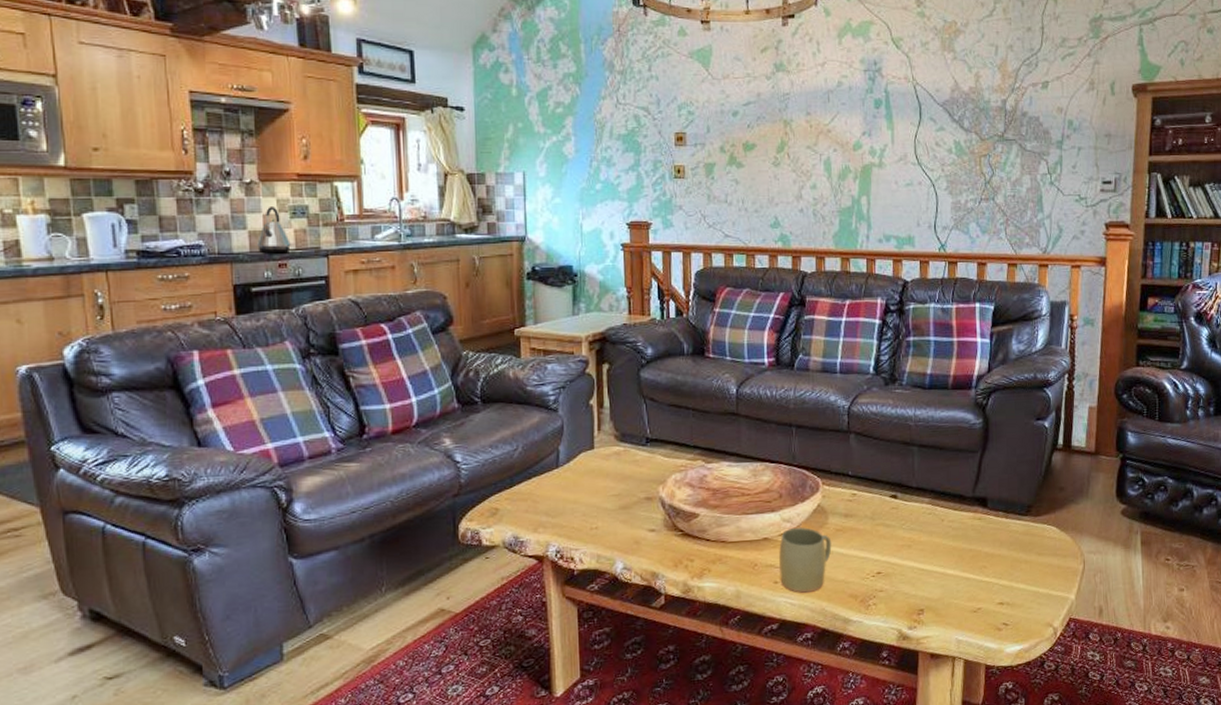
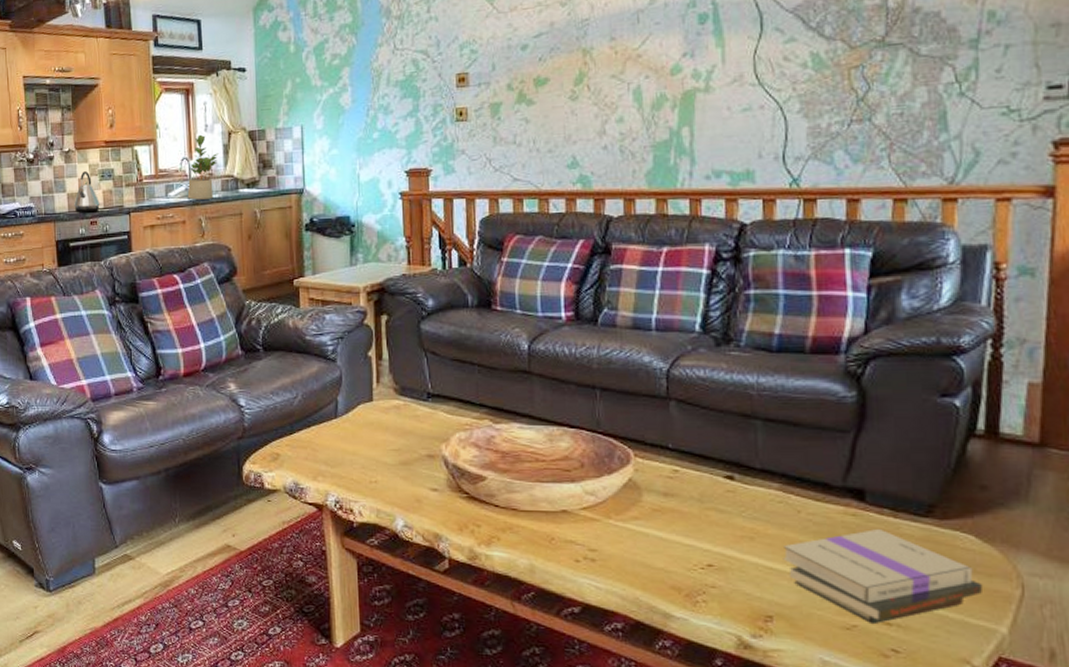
potted plant: none [397,173,435,244] -> present [187,134,220,200]
mug: present [779,527,832,593] -> none [581,503,647,577]
books: none [931,528,1061,606] -> present [783,528,984,625]

